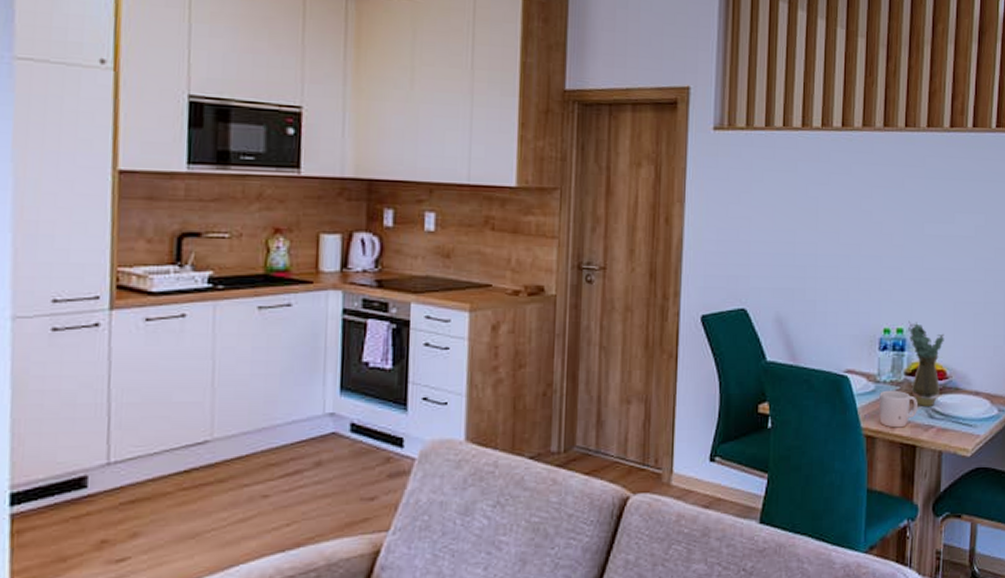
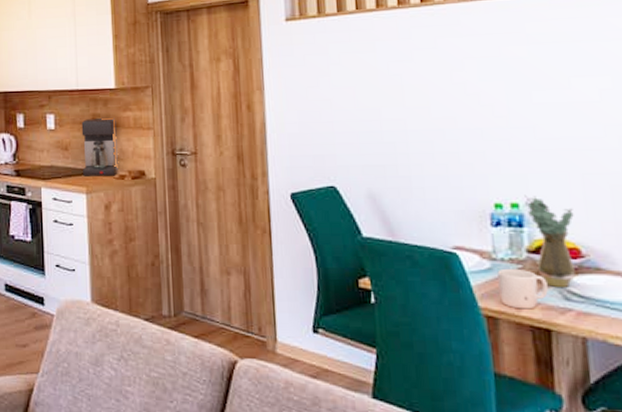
coffee maker: none [467,221,514,291] -> present [81,118,118,177]

